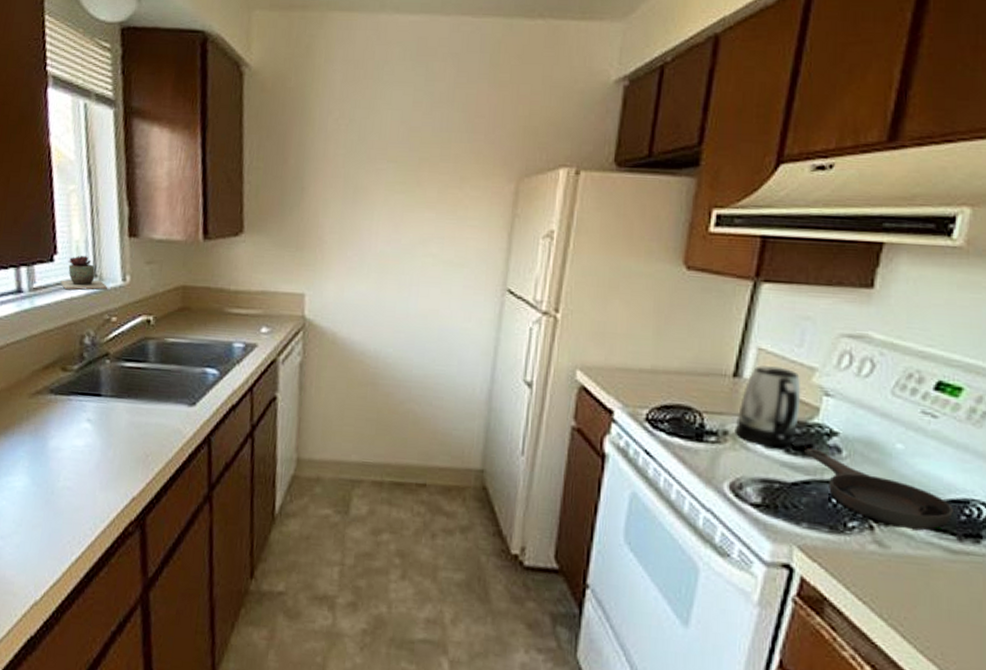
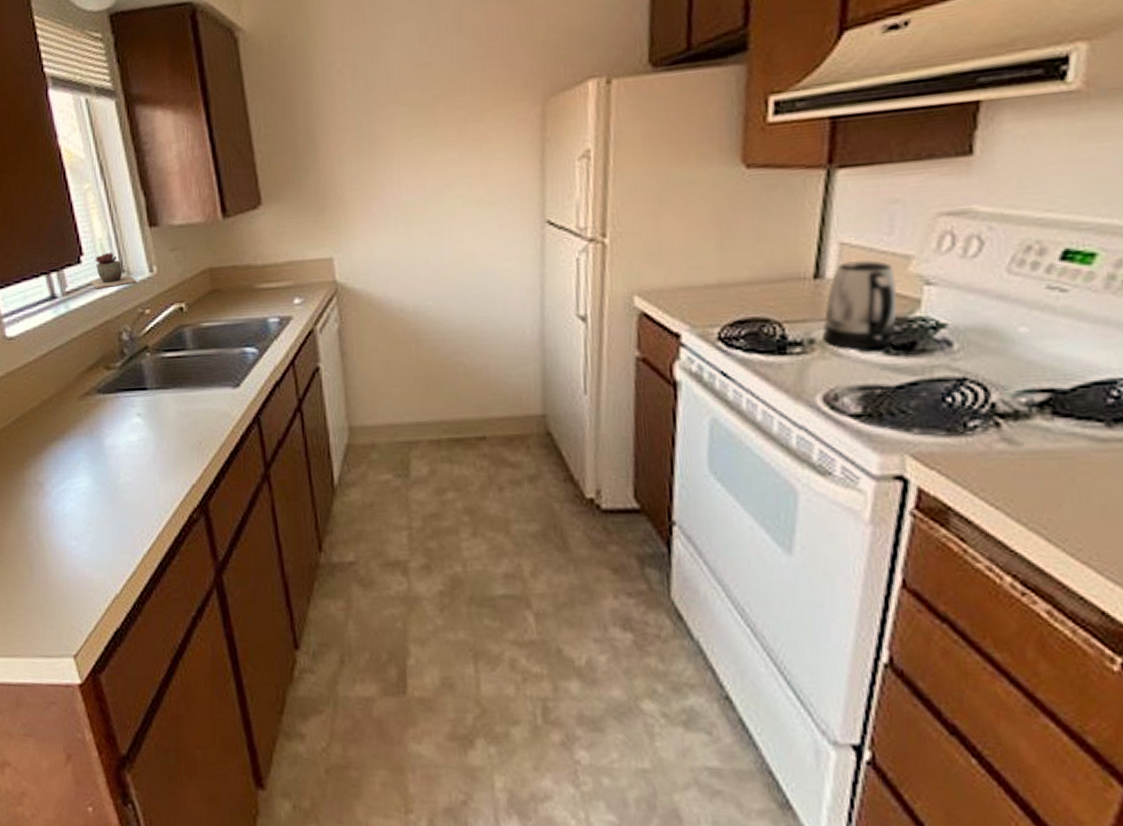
frying pan: present [804,449,955,530] -> none [907,346,1099,420]

